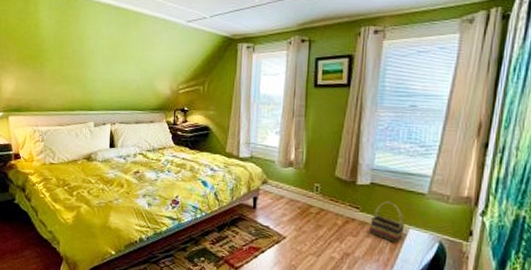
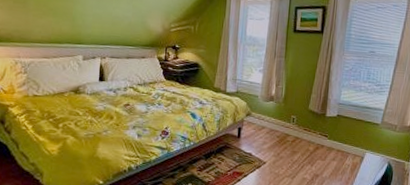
basket: present [369,201,406,243] -> none [335,130,363,164]

